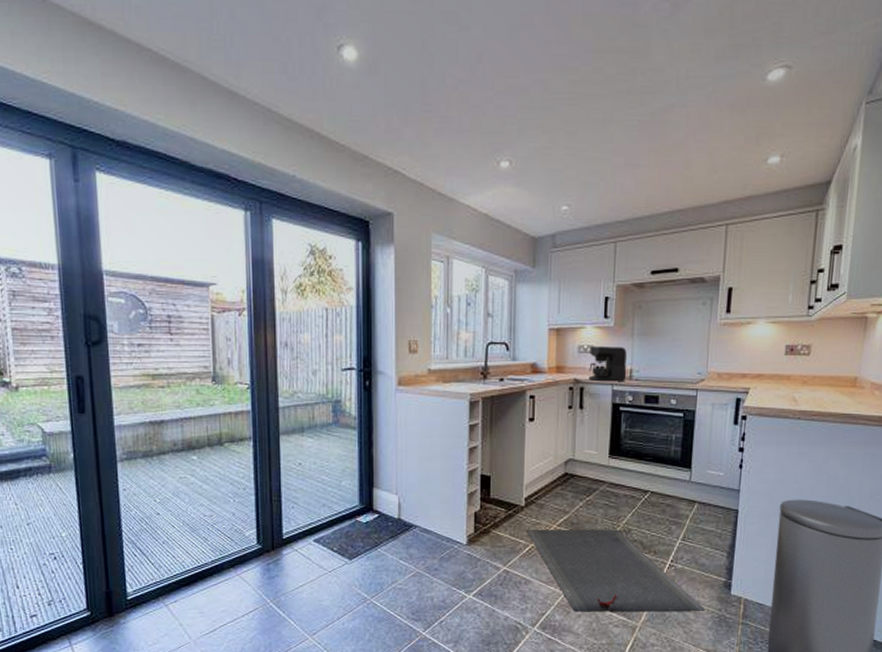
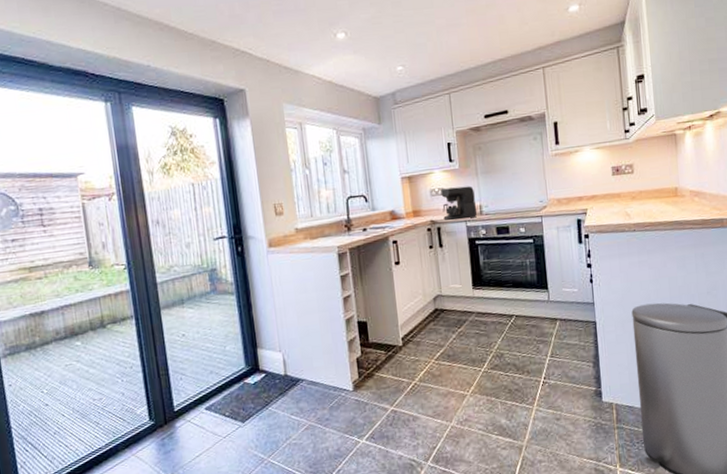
door mat: present [526,529,705,612] -> none [407,355,582,441]

